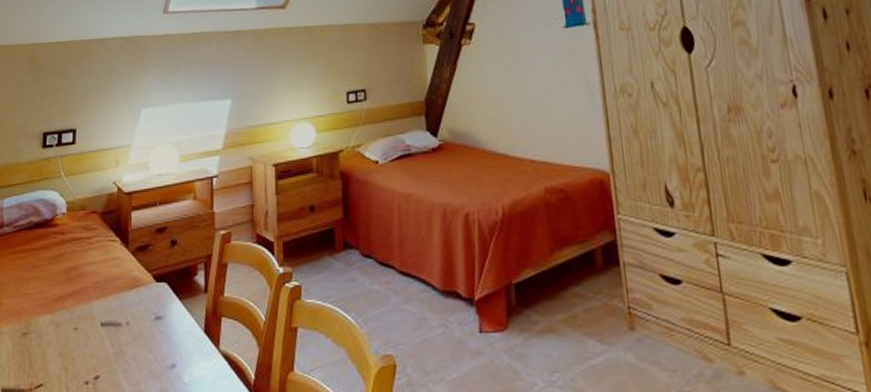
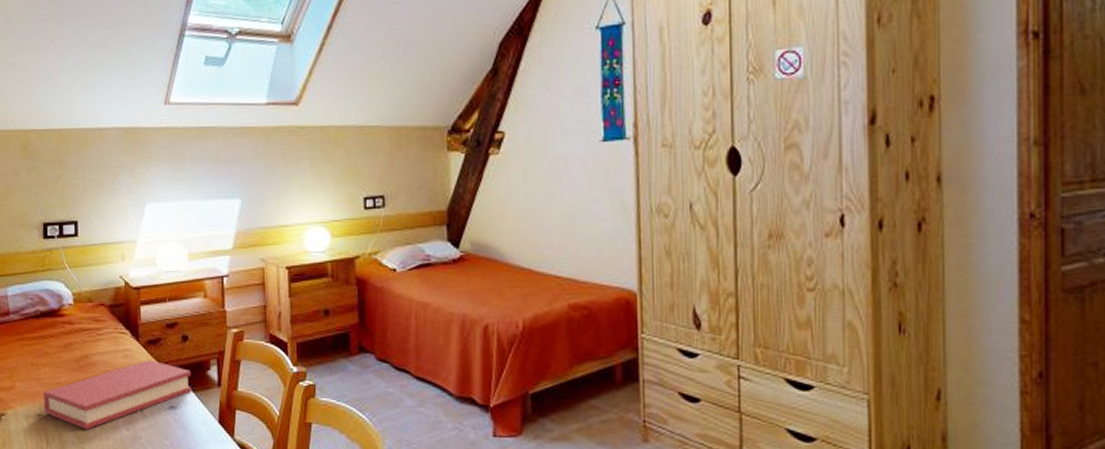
hardback book: none [29,267,178,347] -> present [42,359,191,430]

